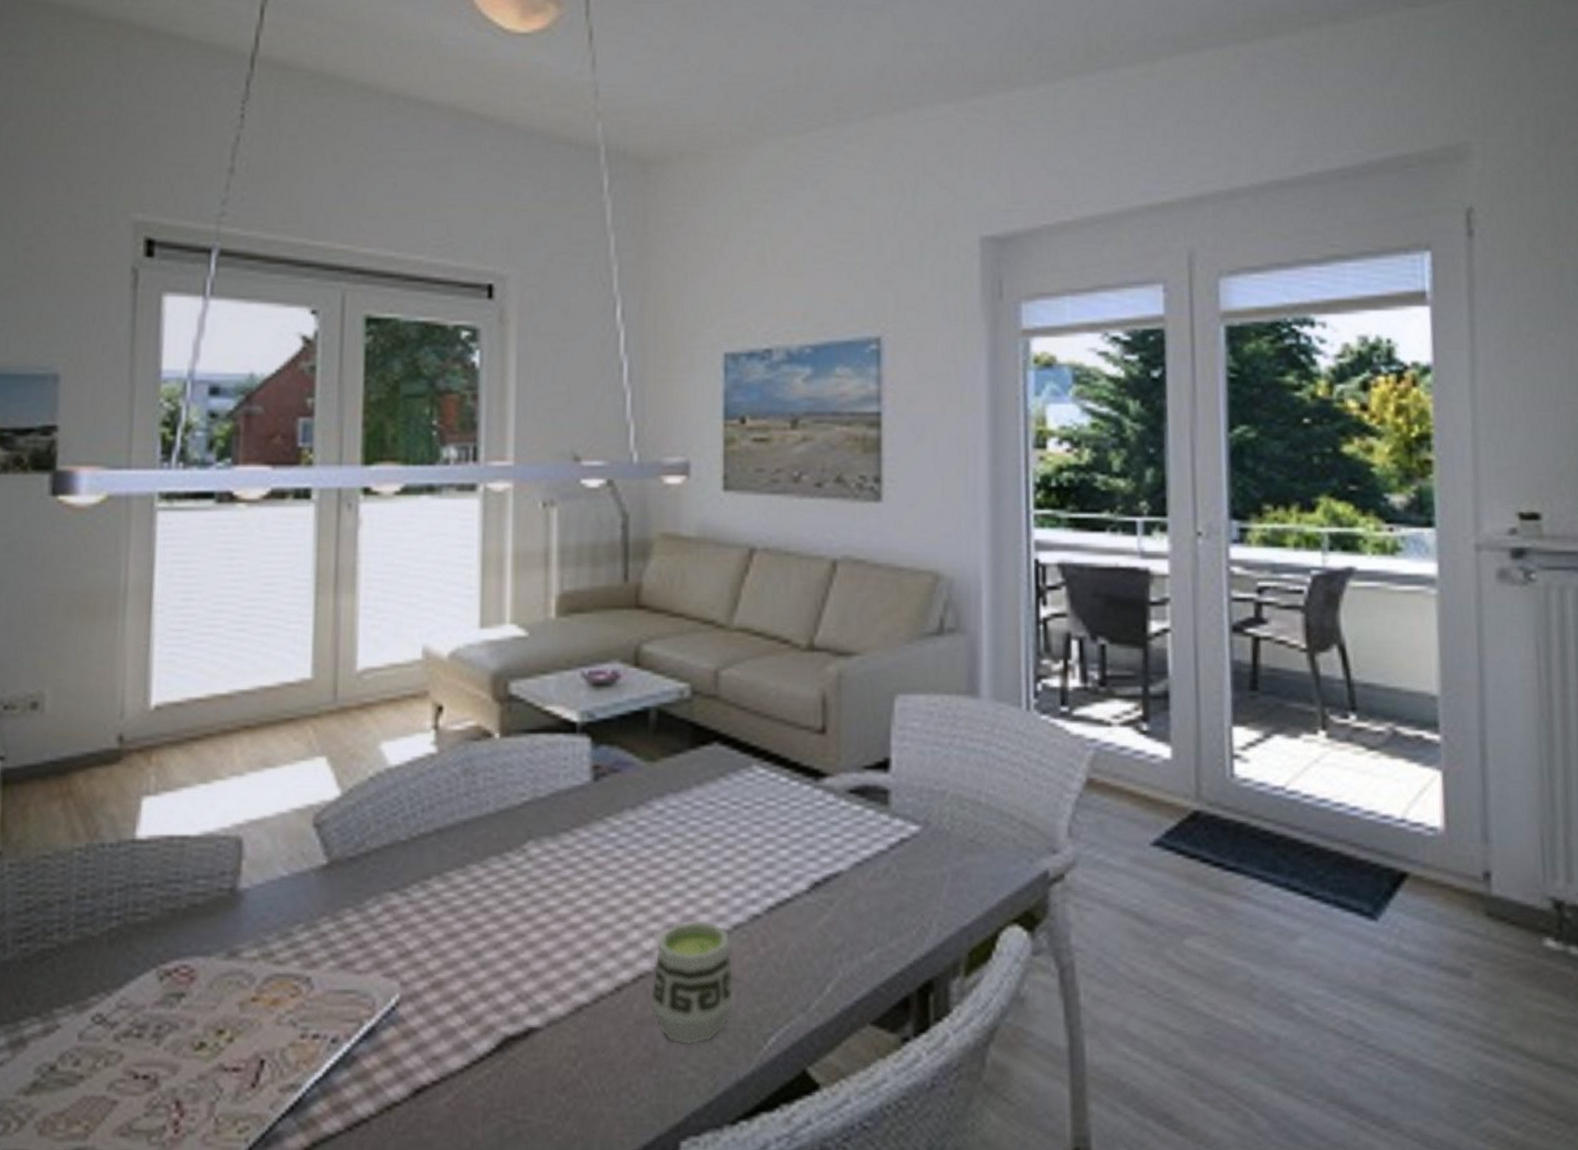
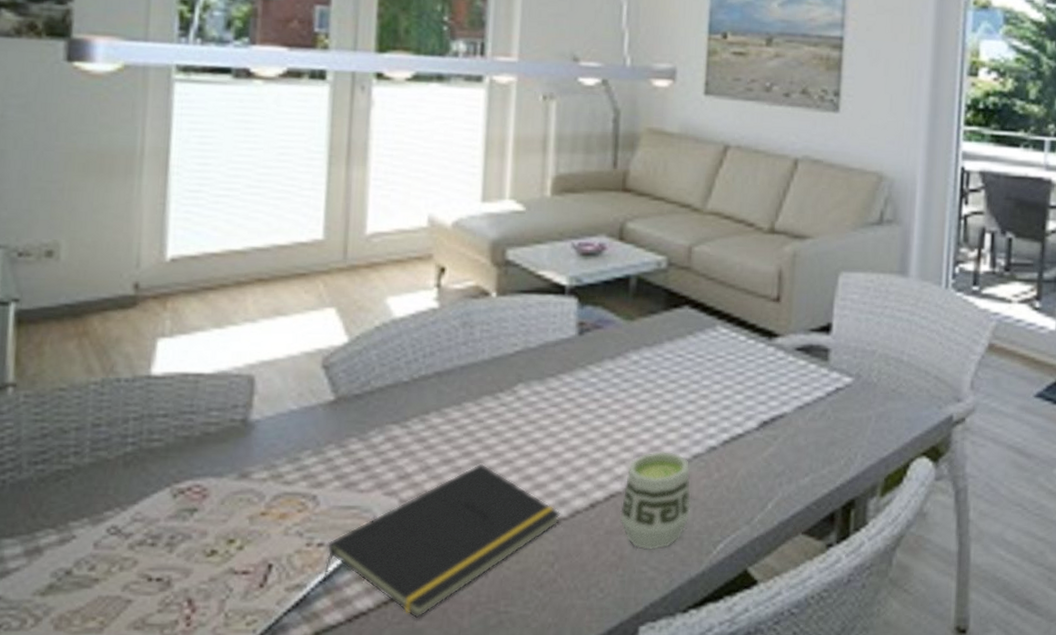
notepad: none [318,938,583,1128] -> present [322,463,561,619]

